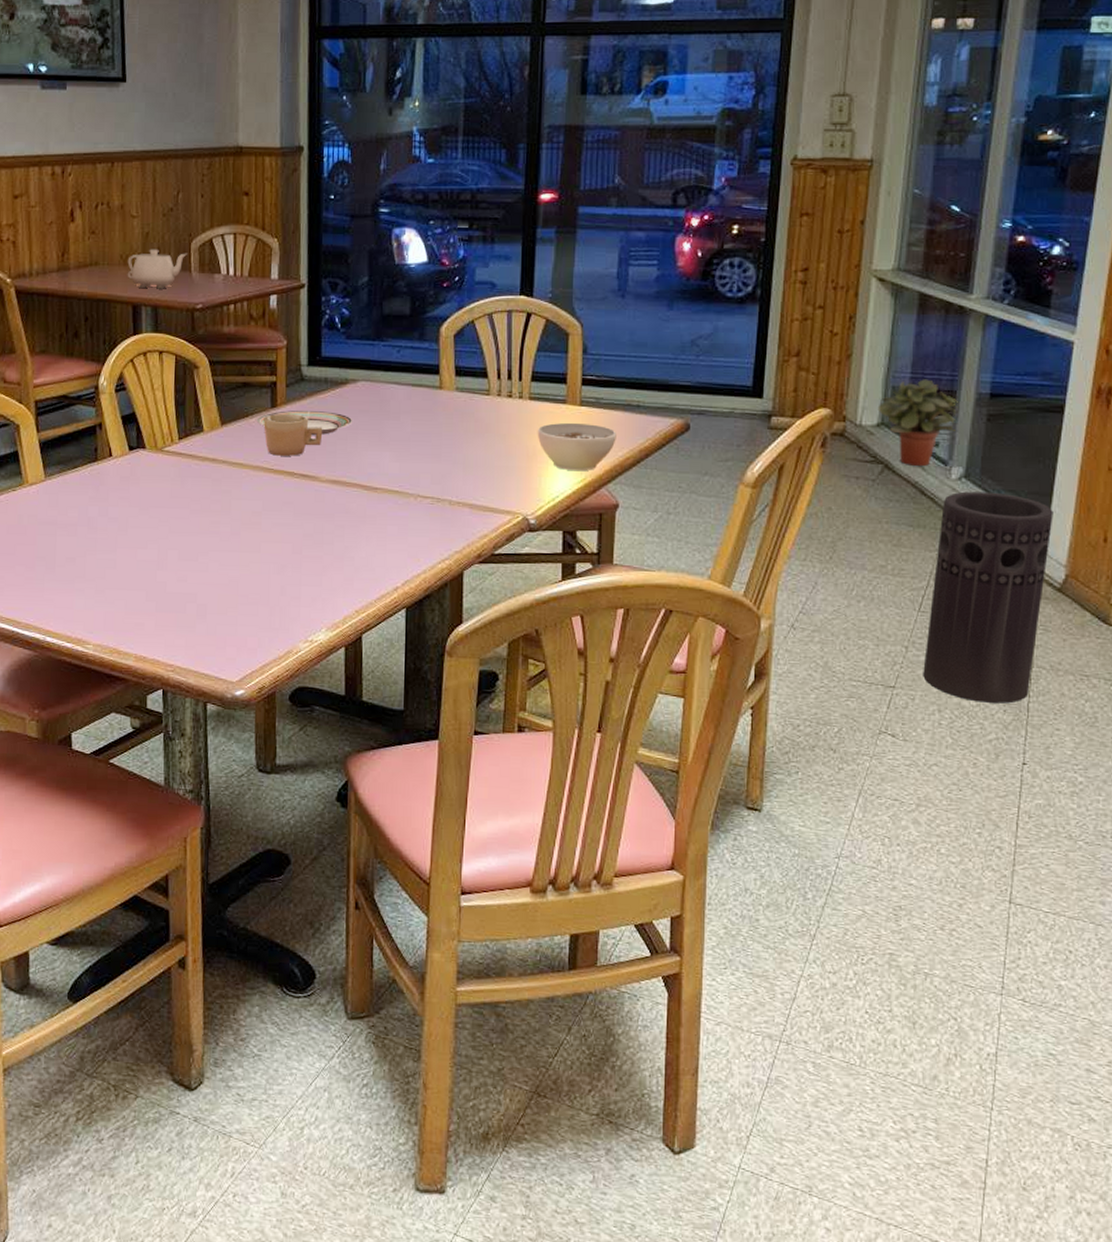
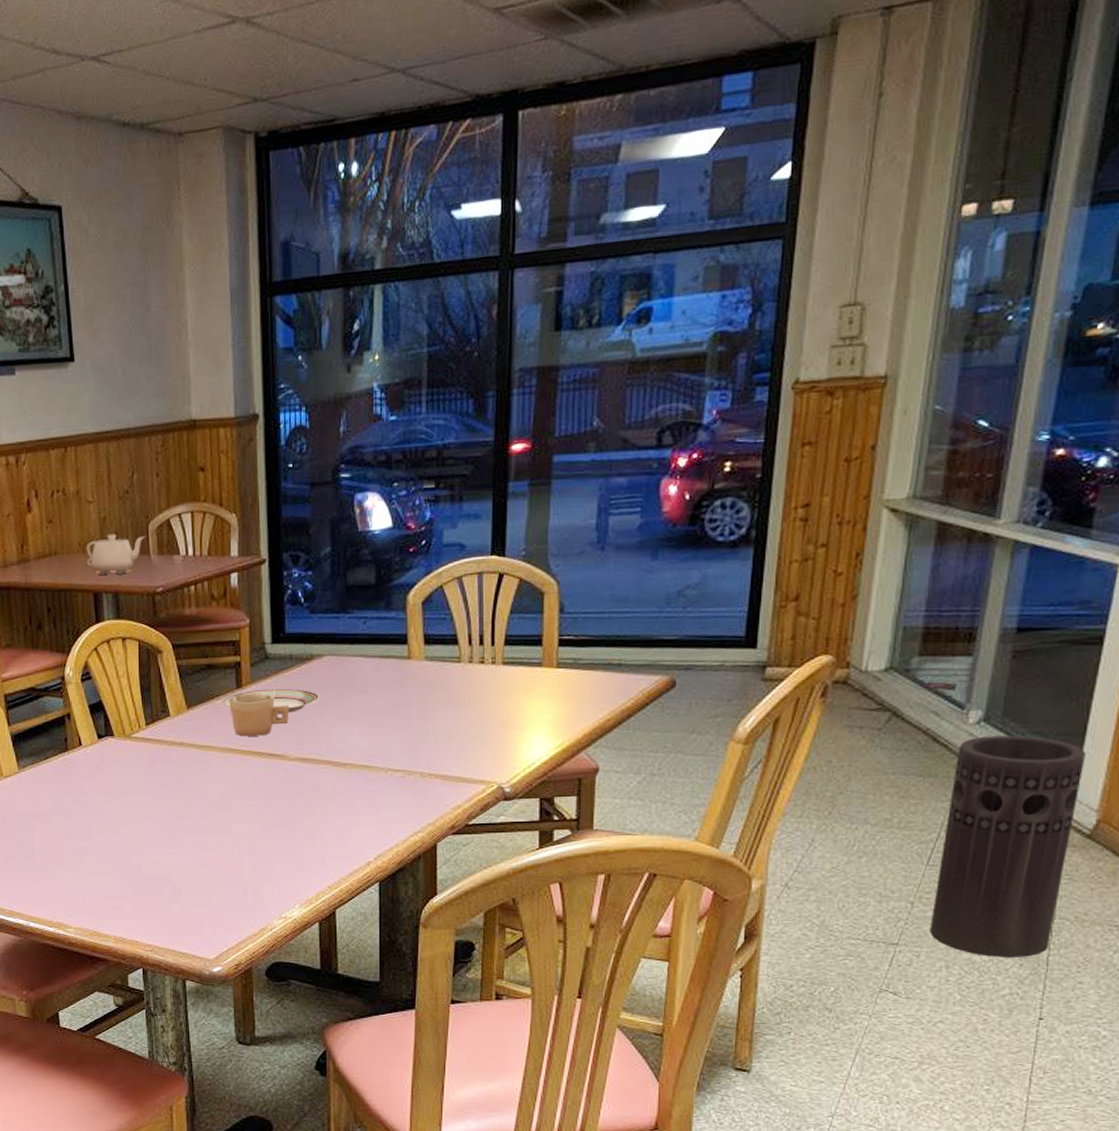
soup bowl: present [537,423,616,472] -> none [511,686,596,736]
potted plant: present [878,379,958,466] -> none [886,616,979,711]

